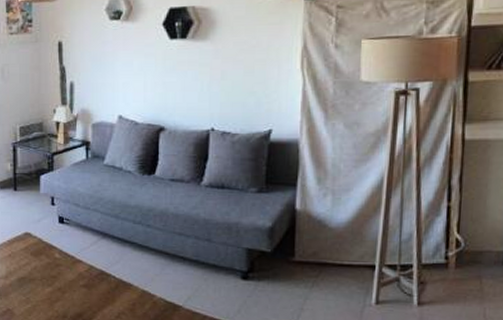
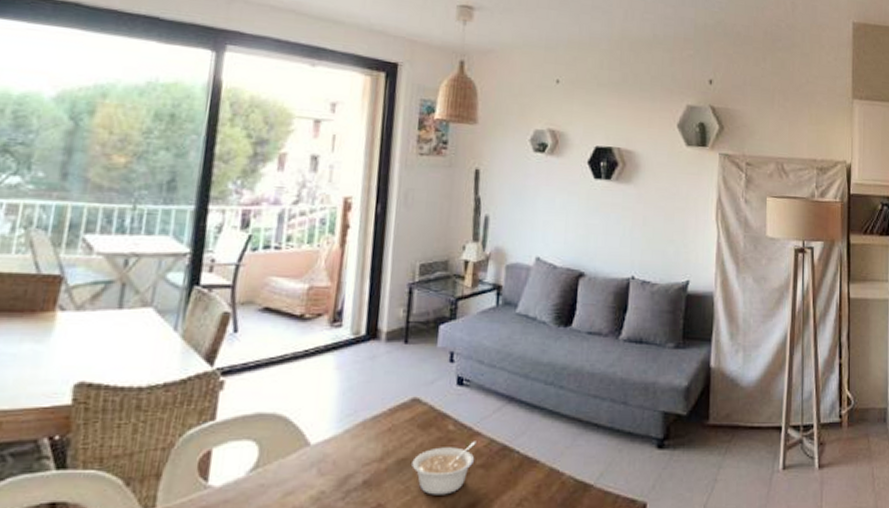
legume: none [29,266,80,306] -> present [412,441,478,495]

